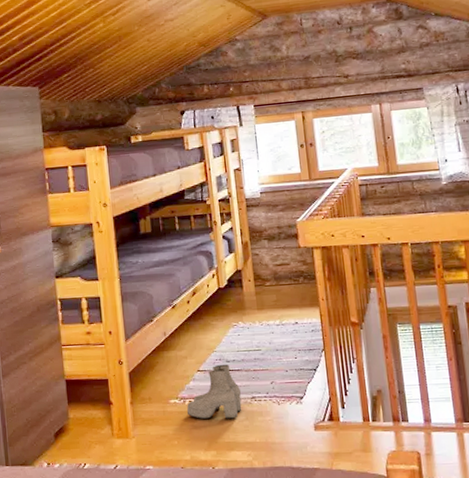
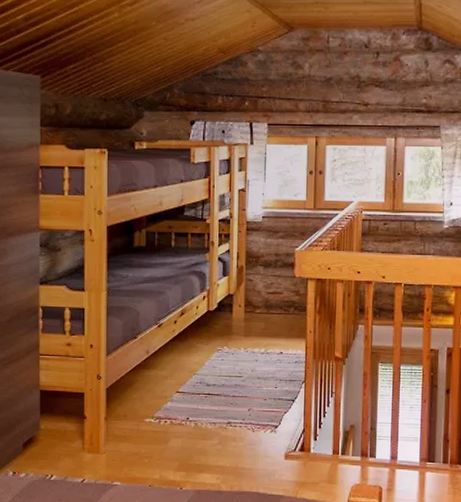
boots: present [187,364,242,419] -> none [162,387,217,442]

